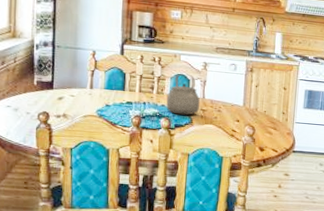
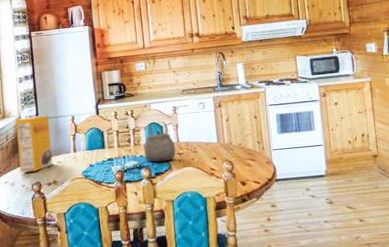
cereal box: none [25,41,66,101] -> present [15,115,53,173]

